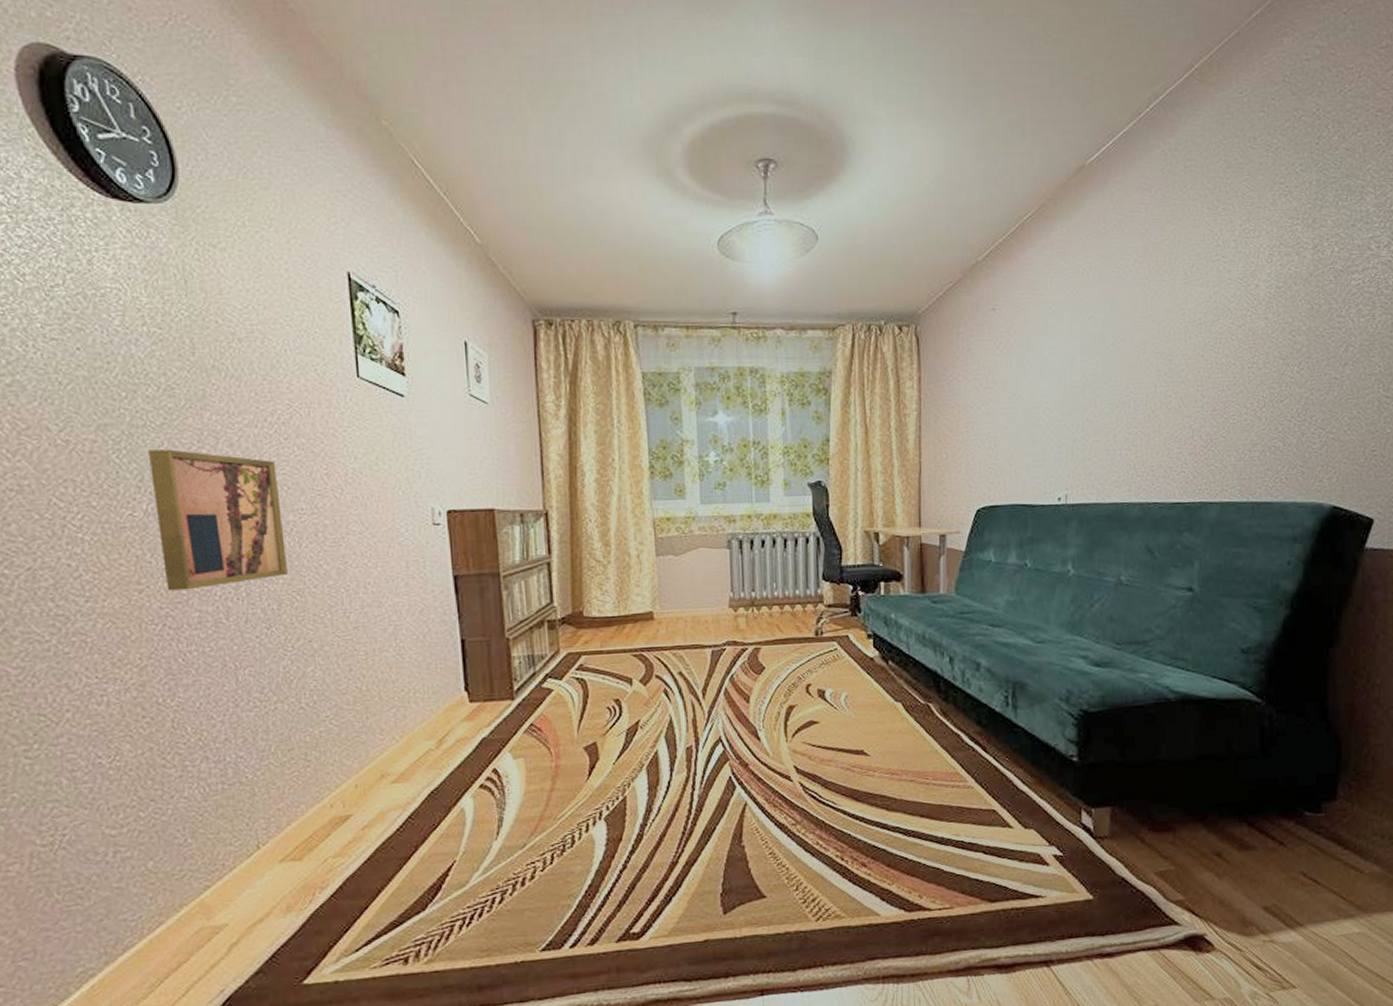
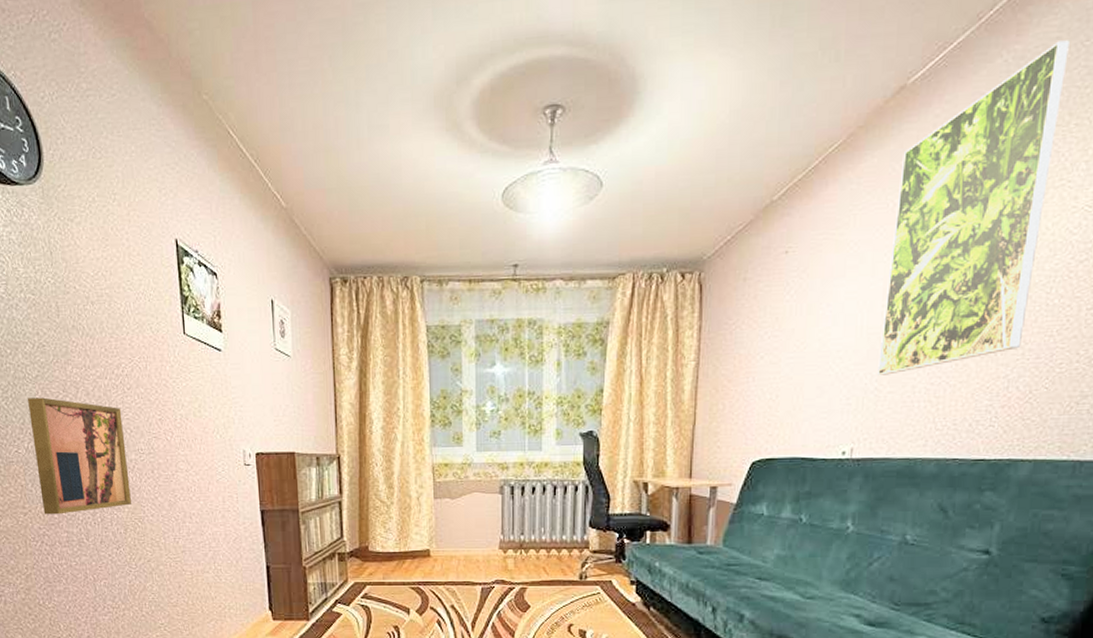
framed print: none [1082,138,1211,426] -> present [878,40,1070,375]

